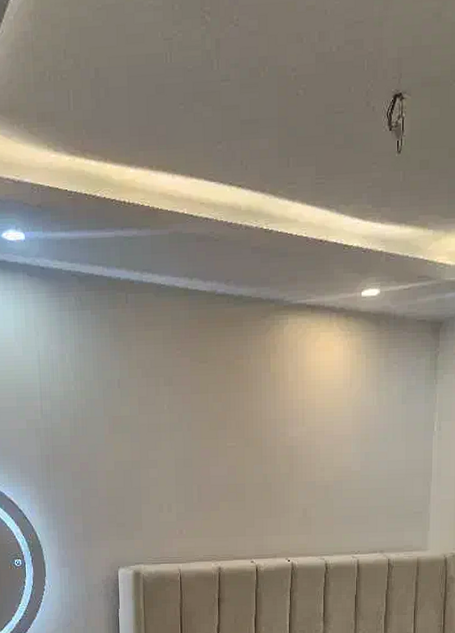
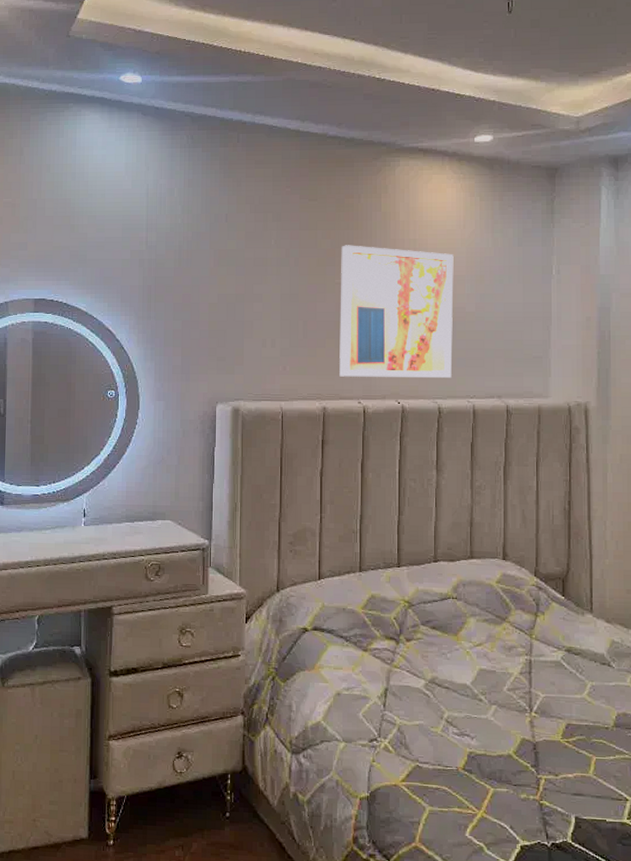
wall art: none [232,407,340,538] -> present [339,245,454,378]

